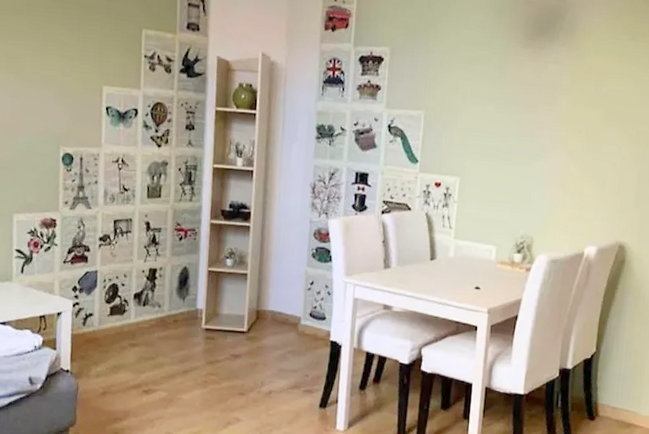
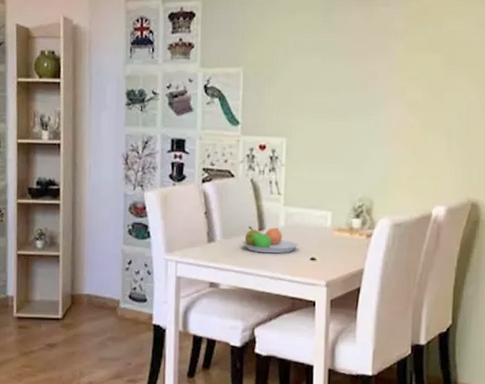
fruit bowl: none [414,255,466,282] -> present [242,226,299,254]

